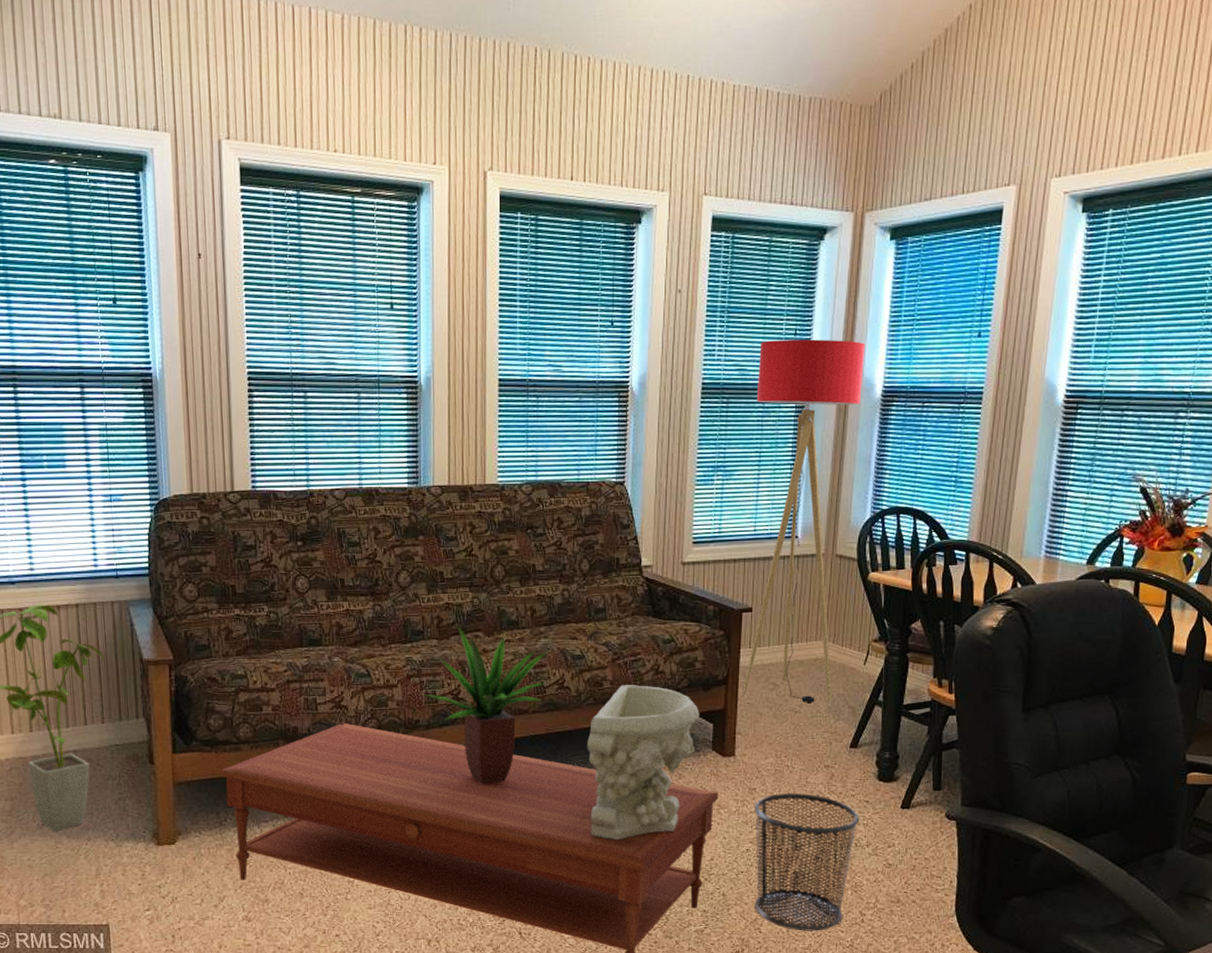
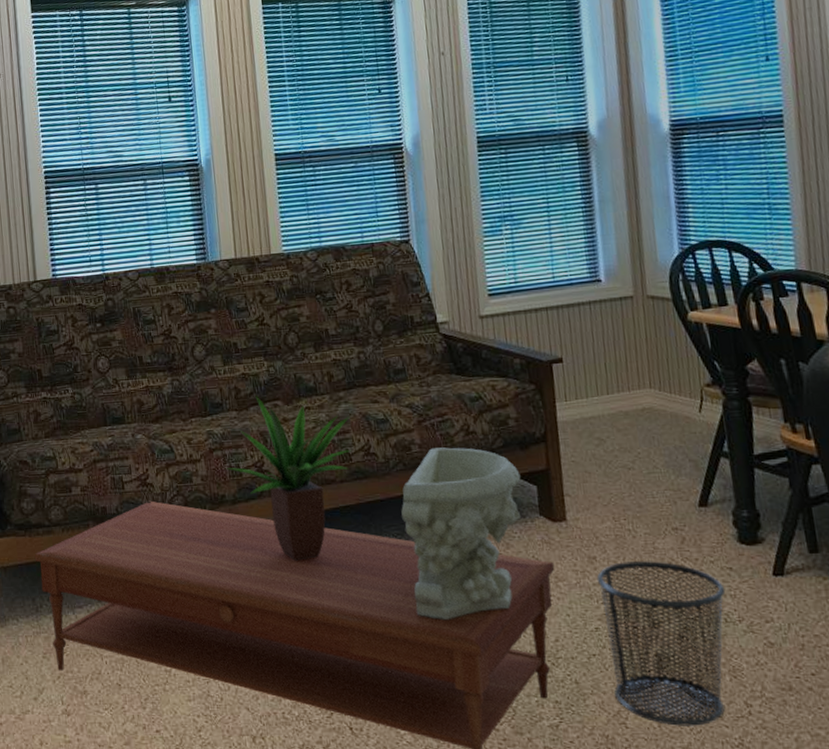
floor lamp: present [742,339,866,702] -> none [531,79,668,458]

